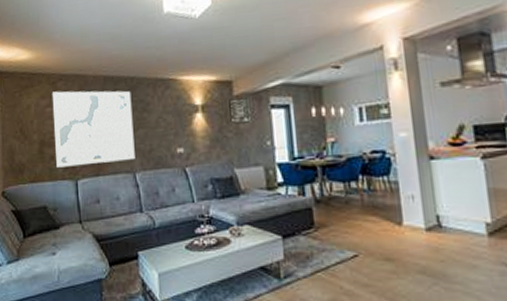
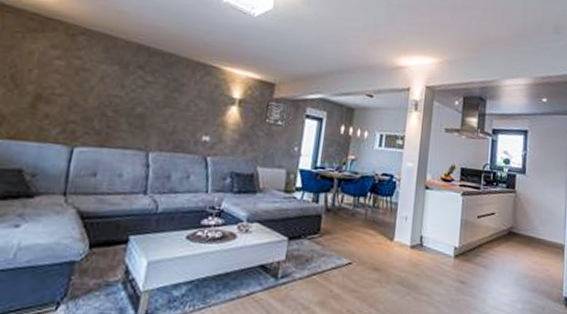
wall art: present [52,90,135,168] -> none [50,44,166,138]

